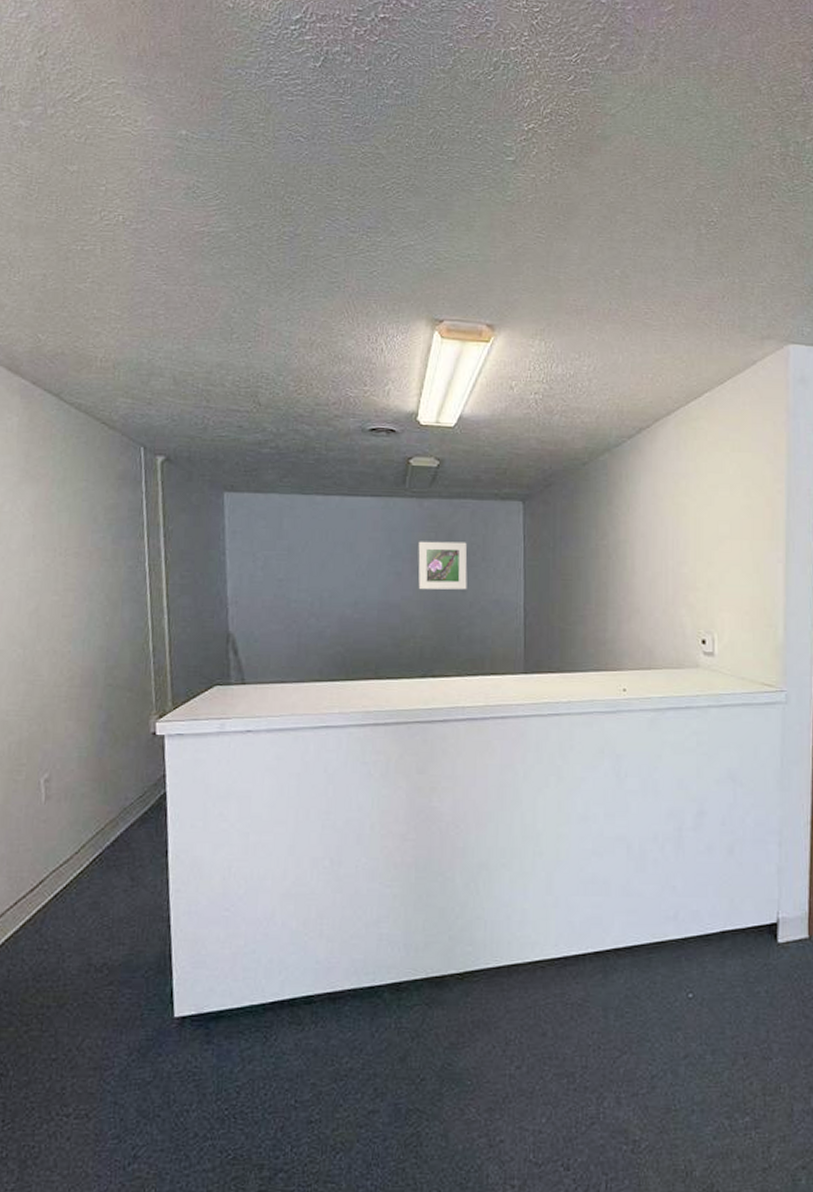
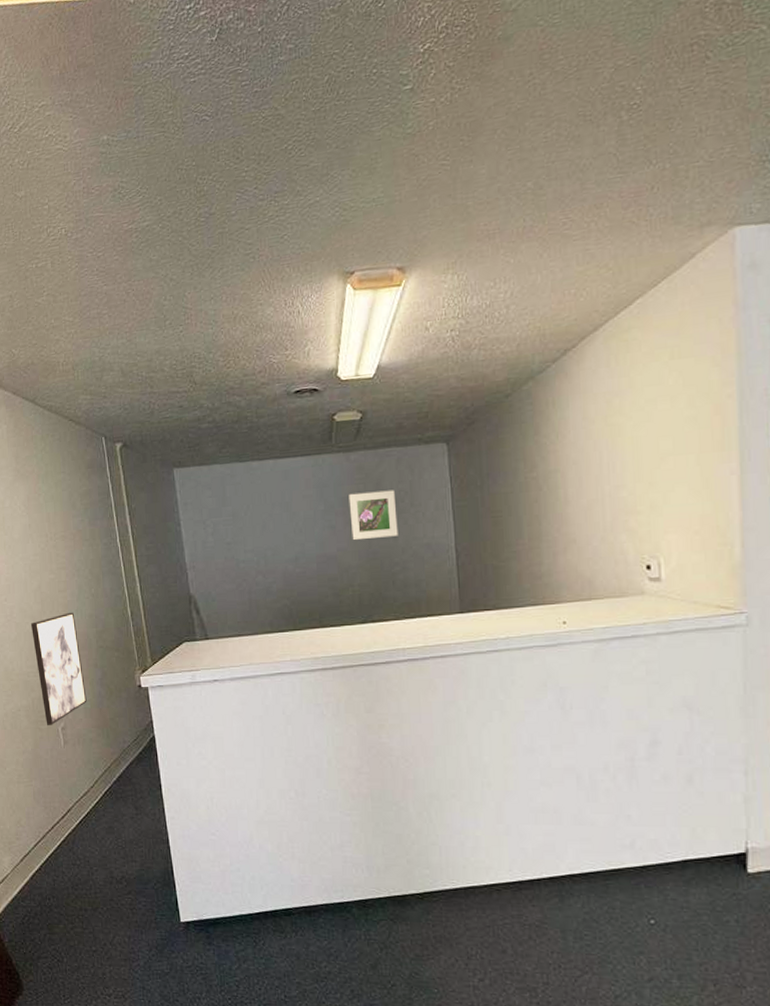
wall art: none [18,642,84,777] -> present [30,612,87,726]

